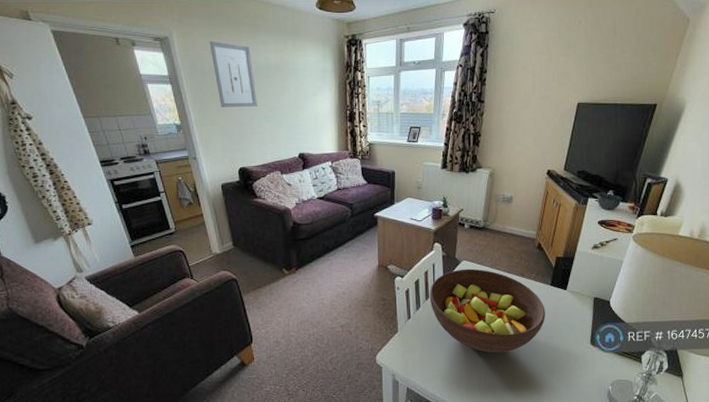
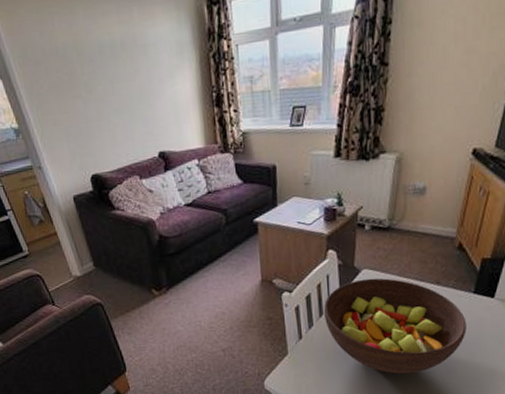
wall art: present [209,40,257,107] -> none [38,18,104,102]

